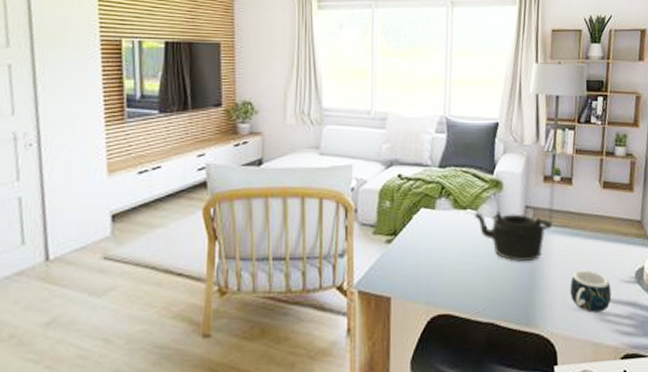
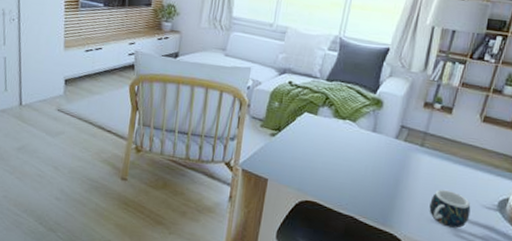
teapot: present [473,211,552,263] -> none [351,123,424,174]

